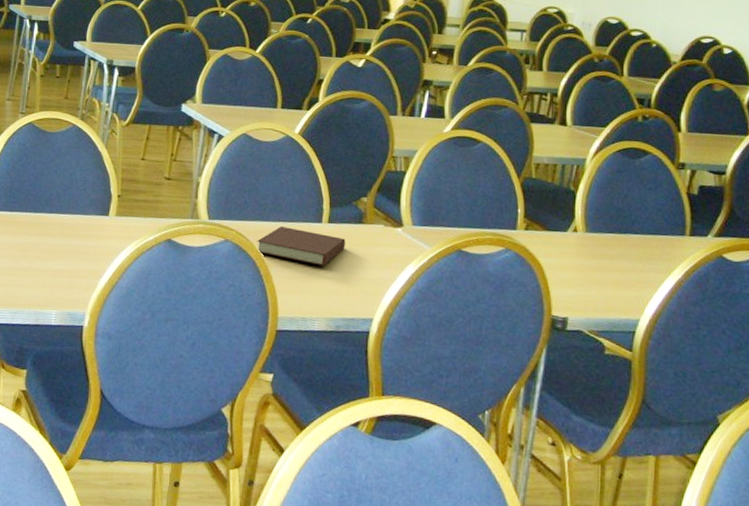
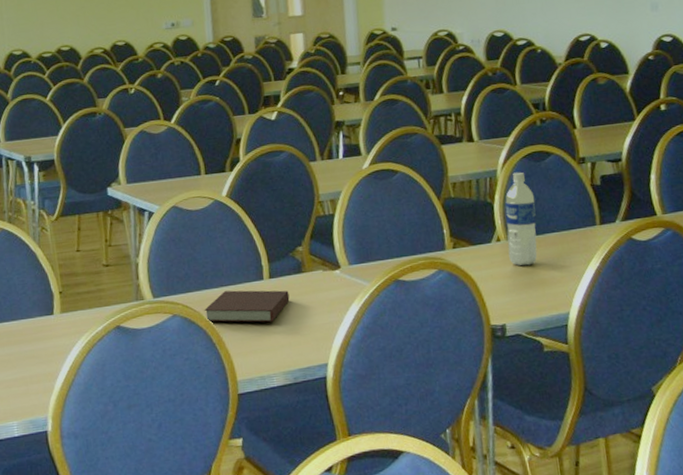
water bottle: none [584,165,623,263] -> present [505,172,538,266]

